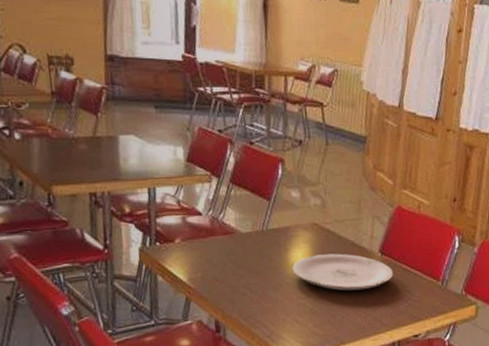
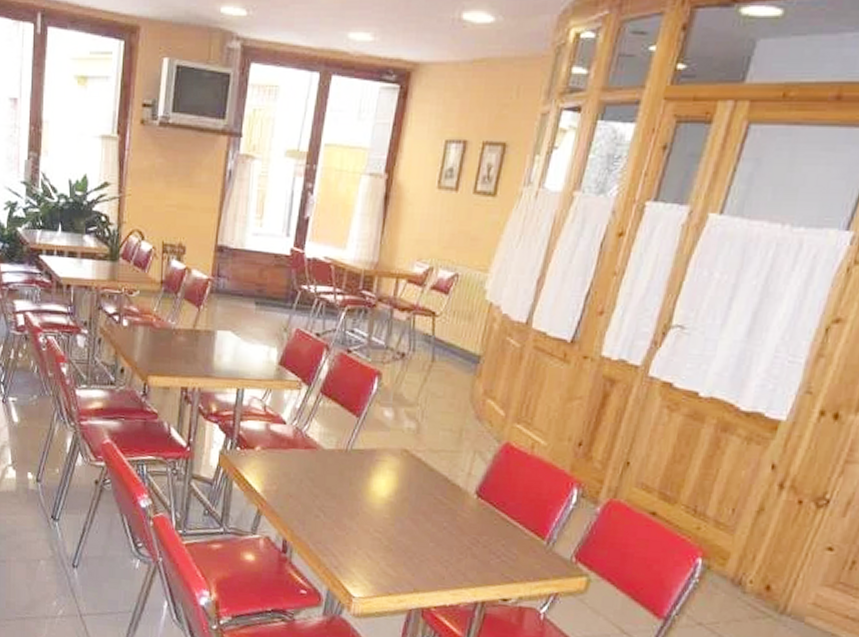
plate: present [292,253,393,291] -> none [372,485,488,535]

